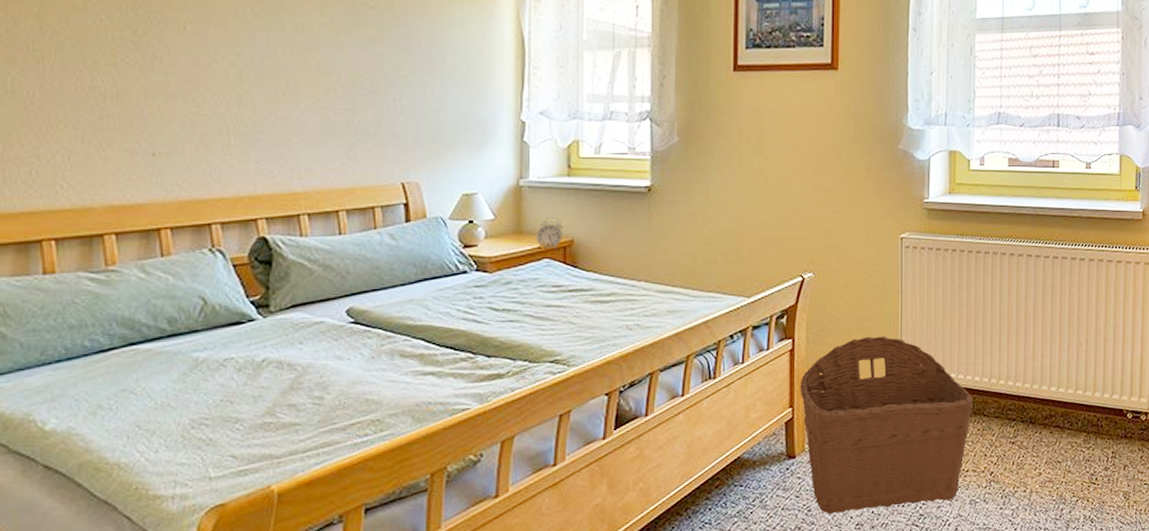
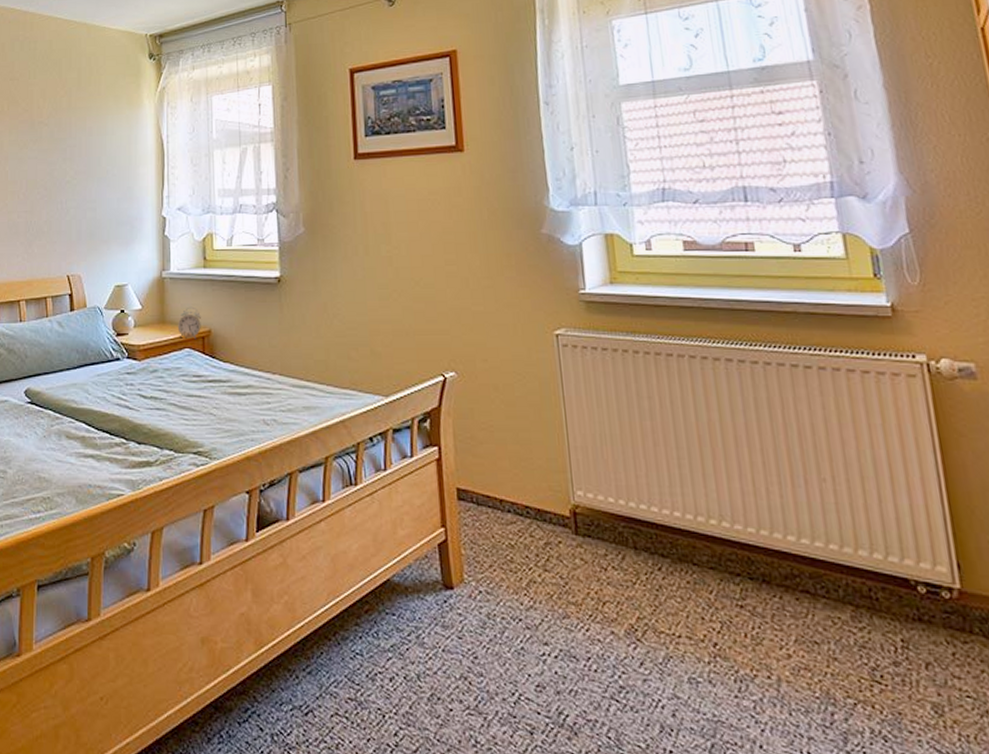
wicker basket: present [799,336,974,514] -> none [451,450,677,673]

